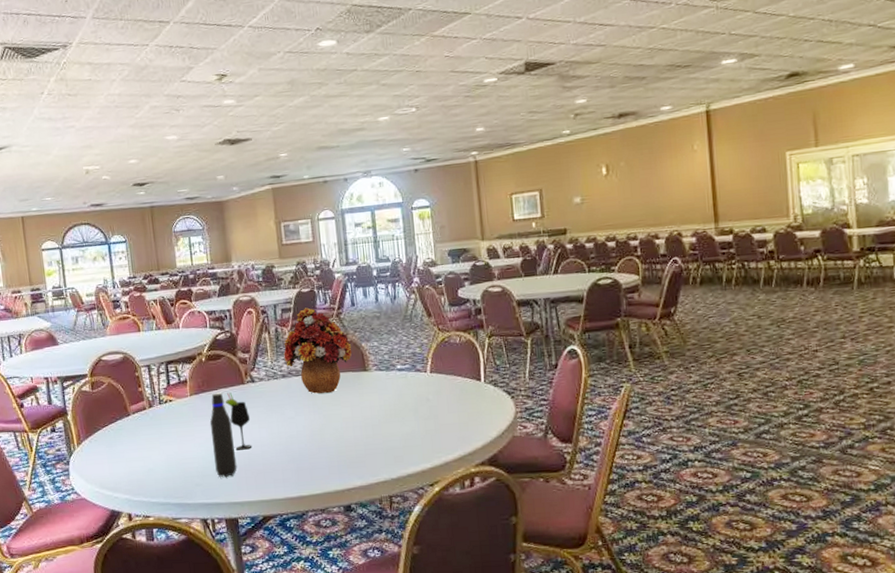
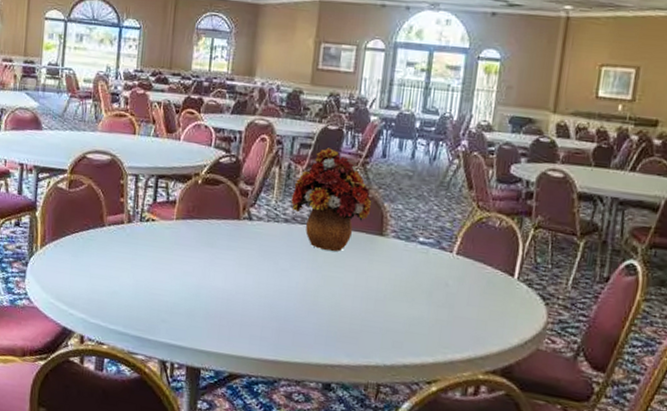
water bottle: present [209,392,237,478] -> none [187,222,217,321]
wine glass: present [224,393,252,450] -> none [213,225,239,294]

